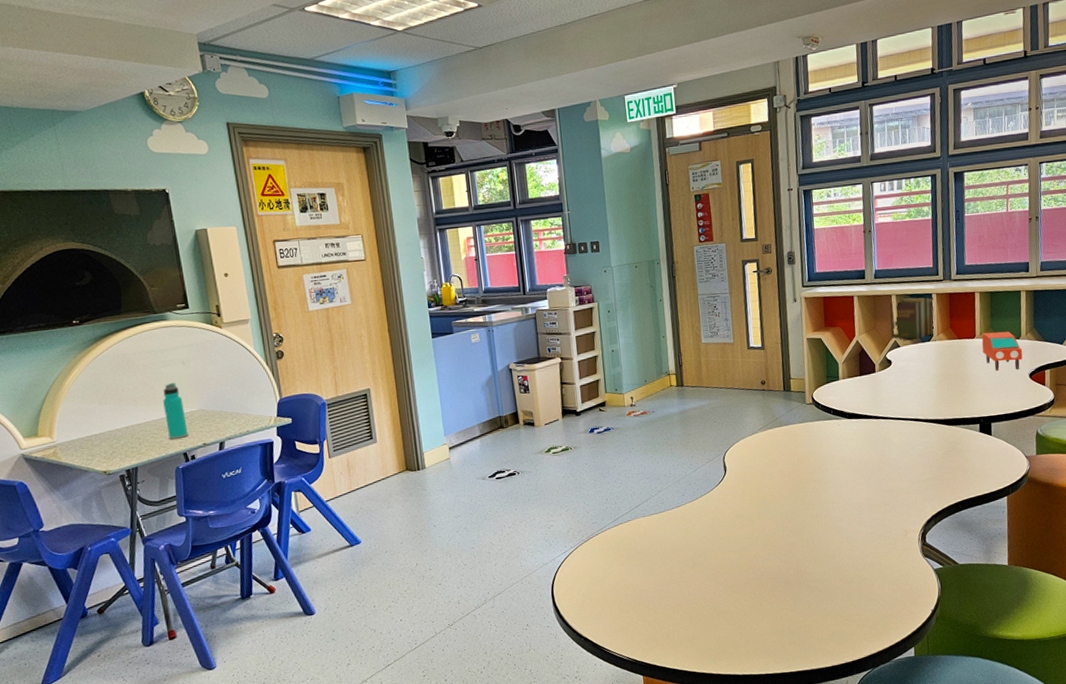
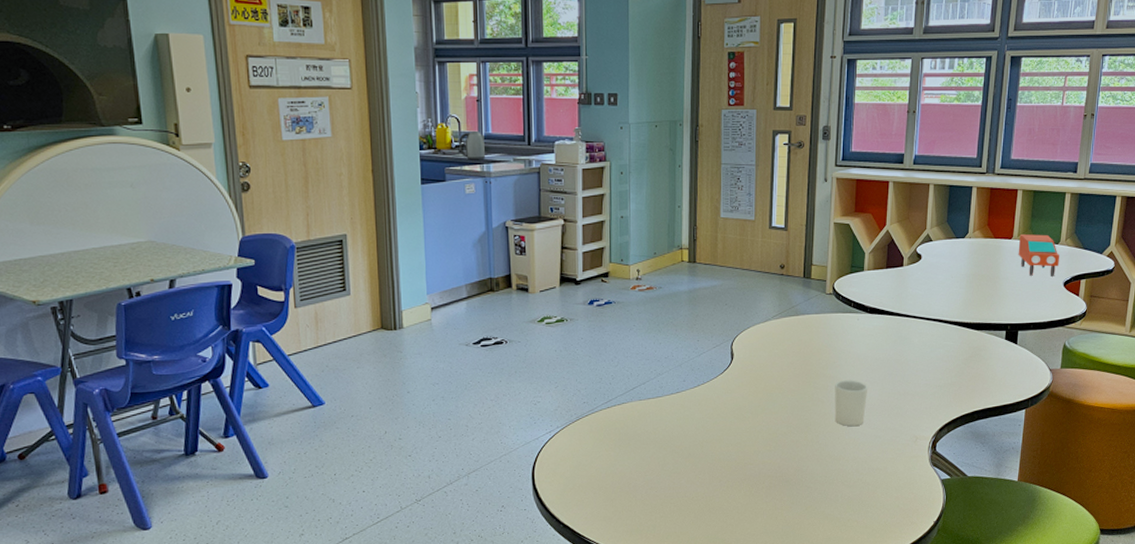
water bottle: present [163,383,189,440] -> none [106,208,134,273]
kettle: none [461,286,487,313] -> present [458,130,486,161]
mug: none [823,482,855,526] -> present [835,380,868,427]
books: present [890,297,934,340] -> none [924,188,972,235]

